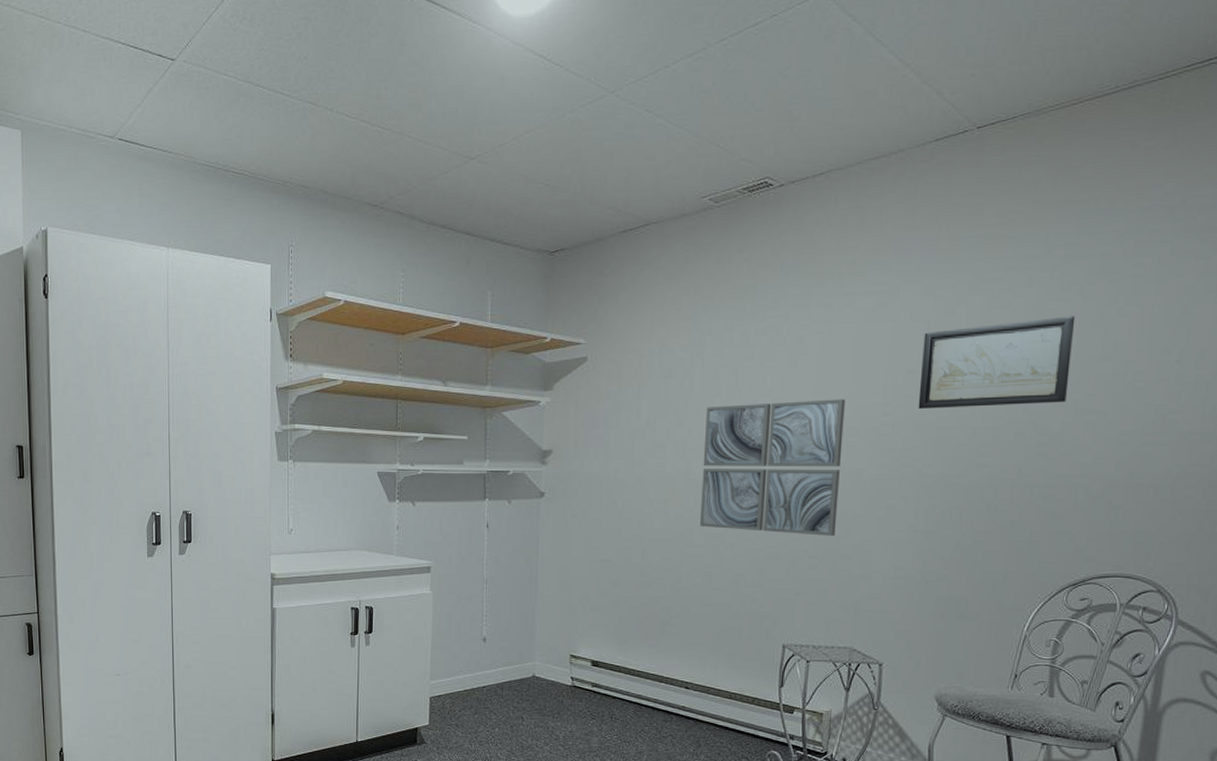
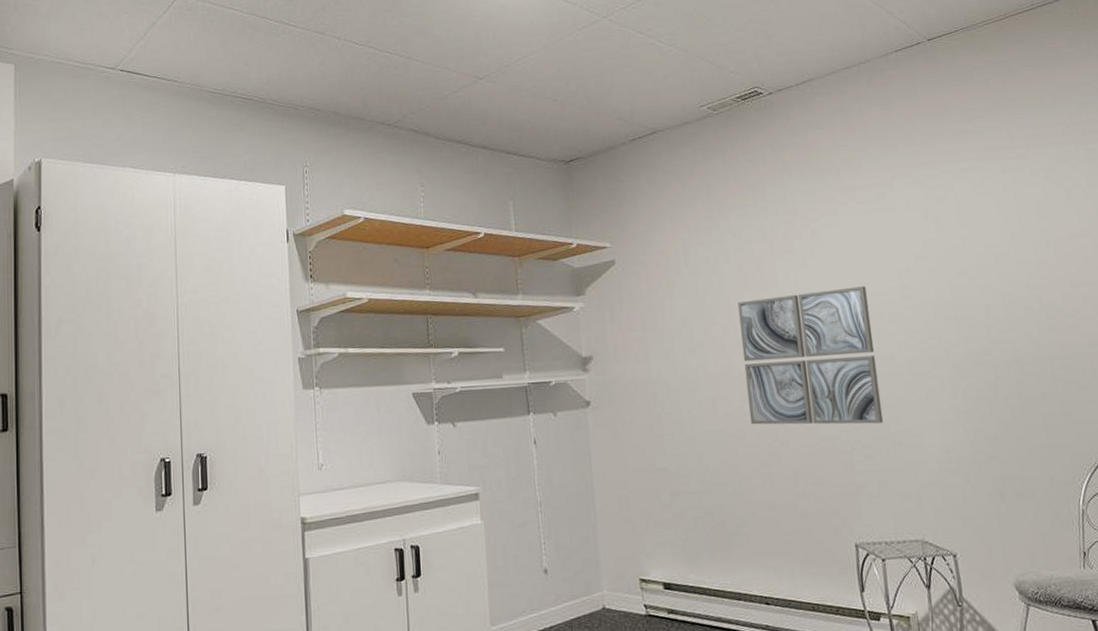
wall art: present [918,316,1076,409] -> none [923,198,1061,291]

